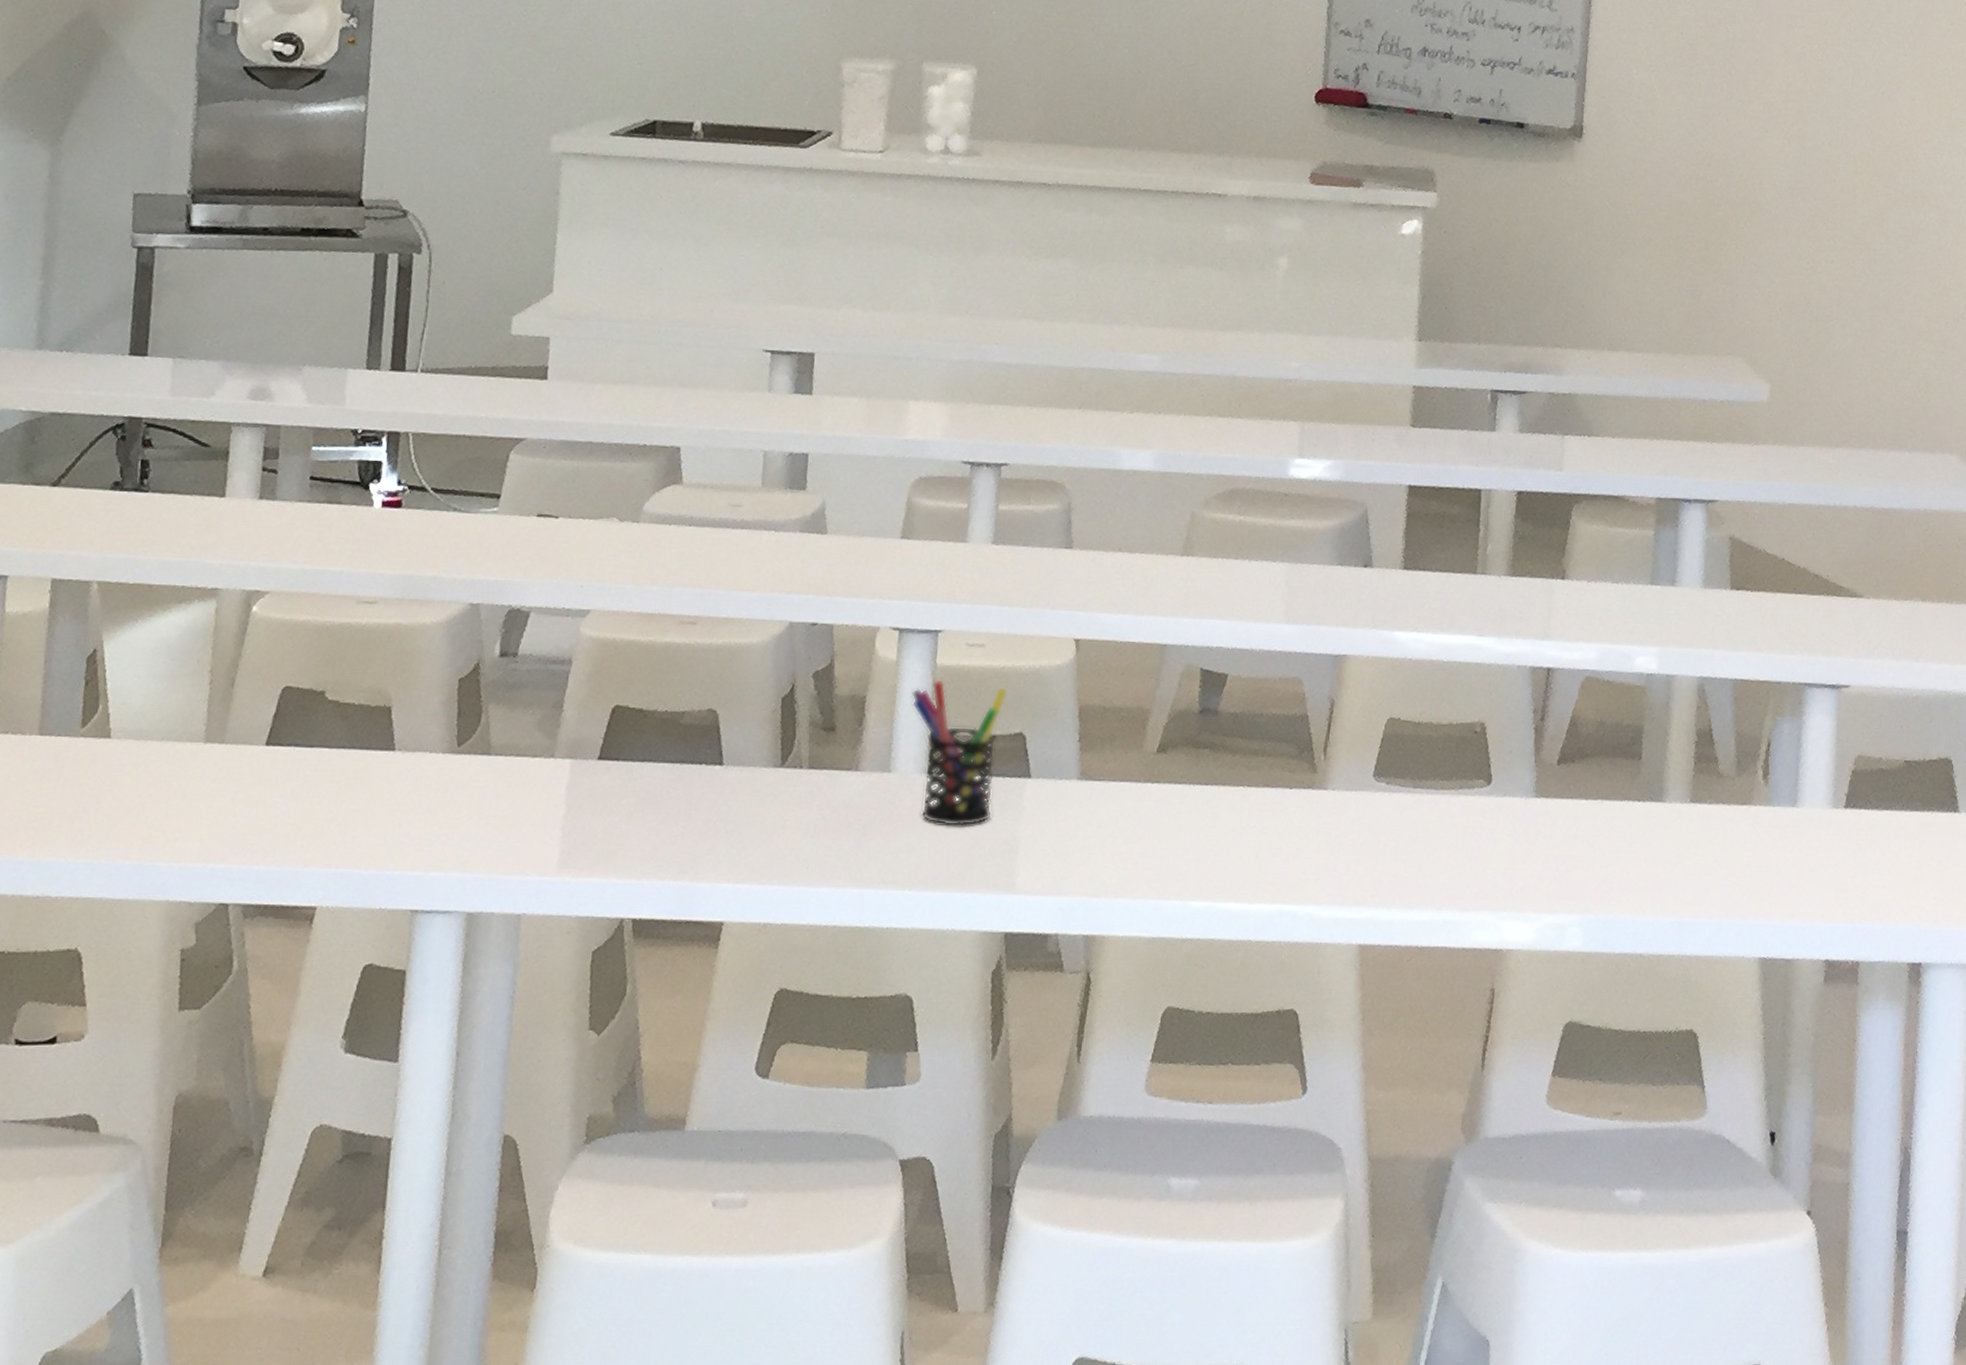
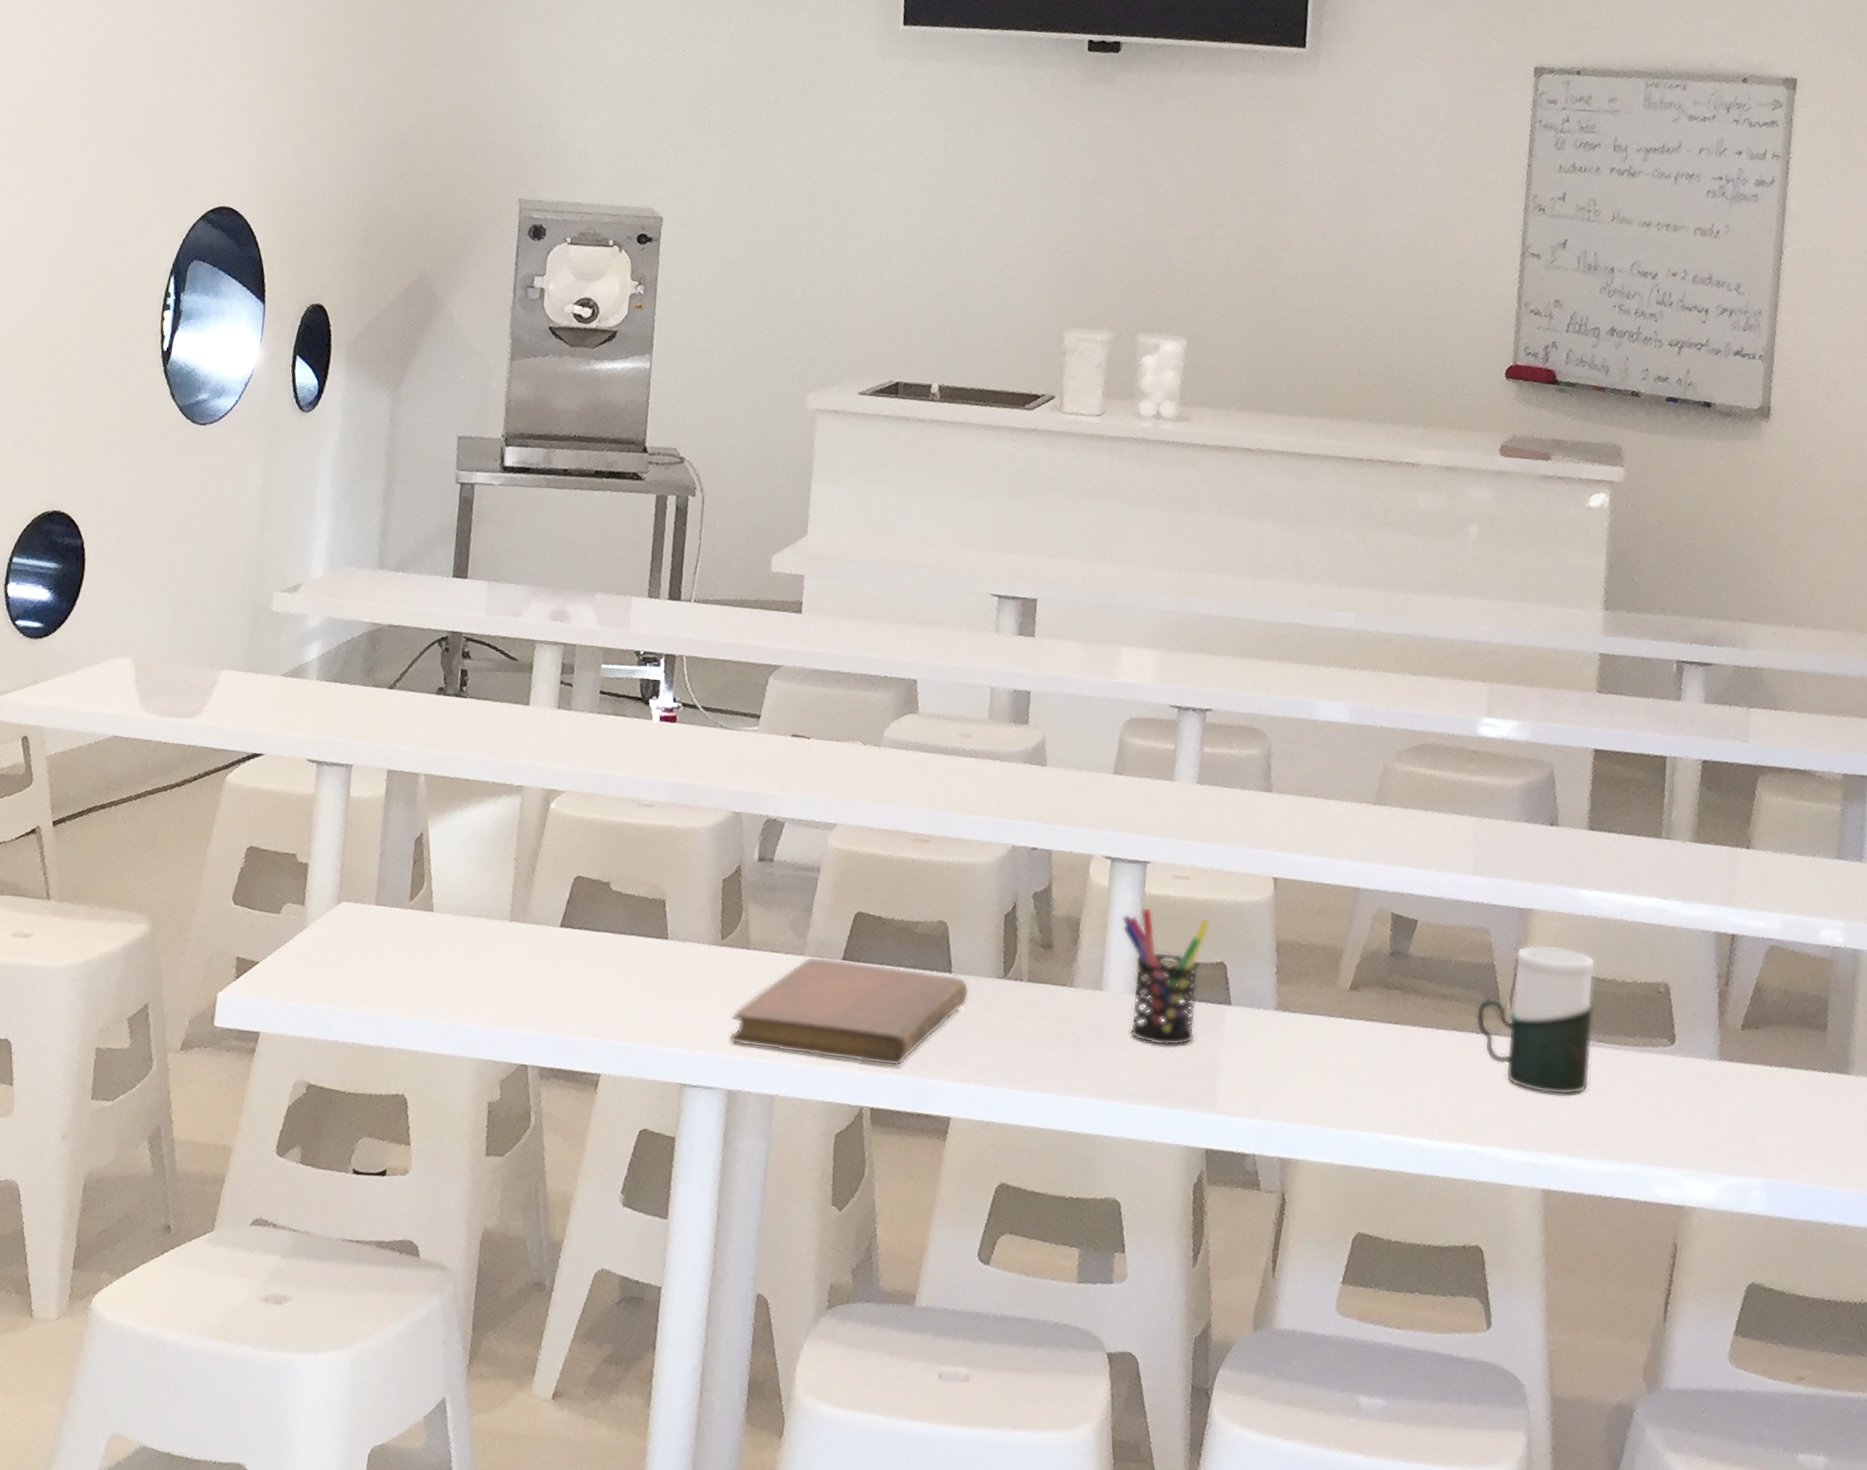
notebook: none [467,757,744,872] -> present [729,956,970,1067]
cup: none [1288,692,1412,846] -> present [1475,944,1596,1096]

